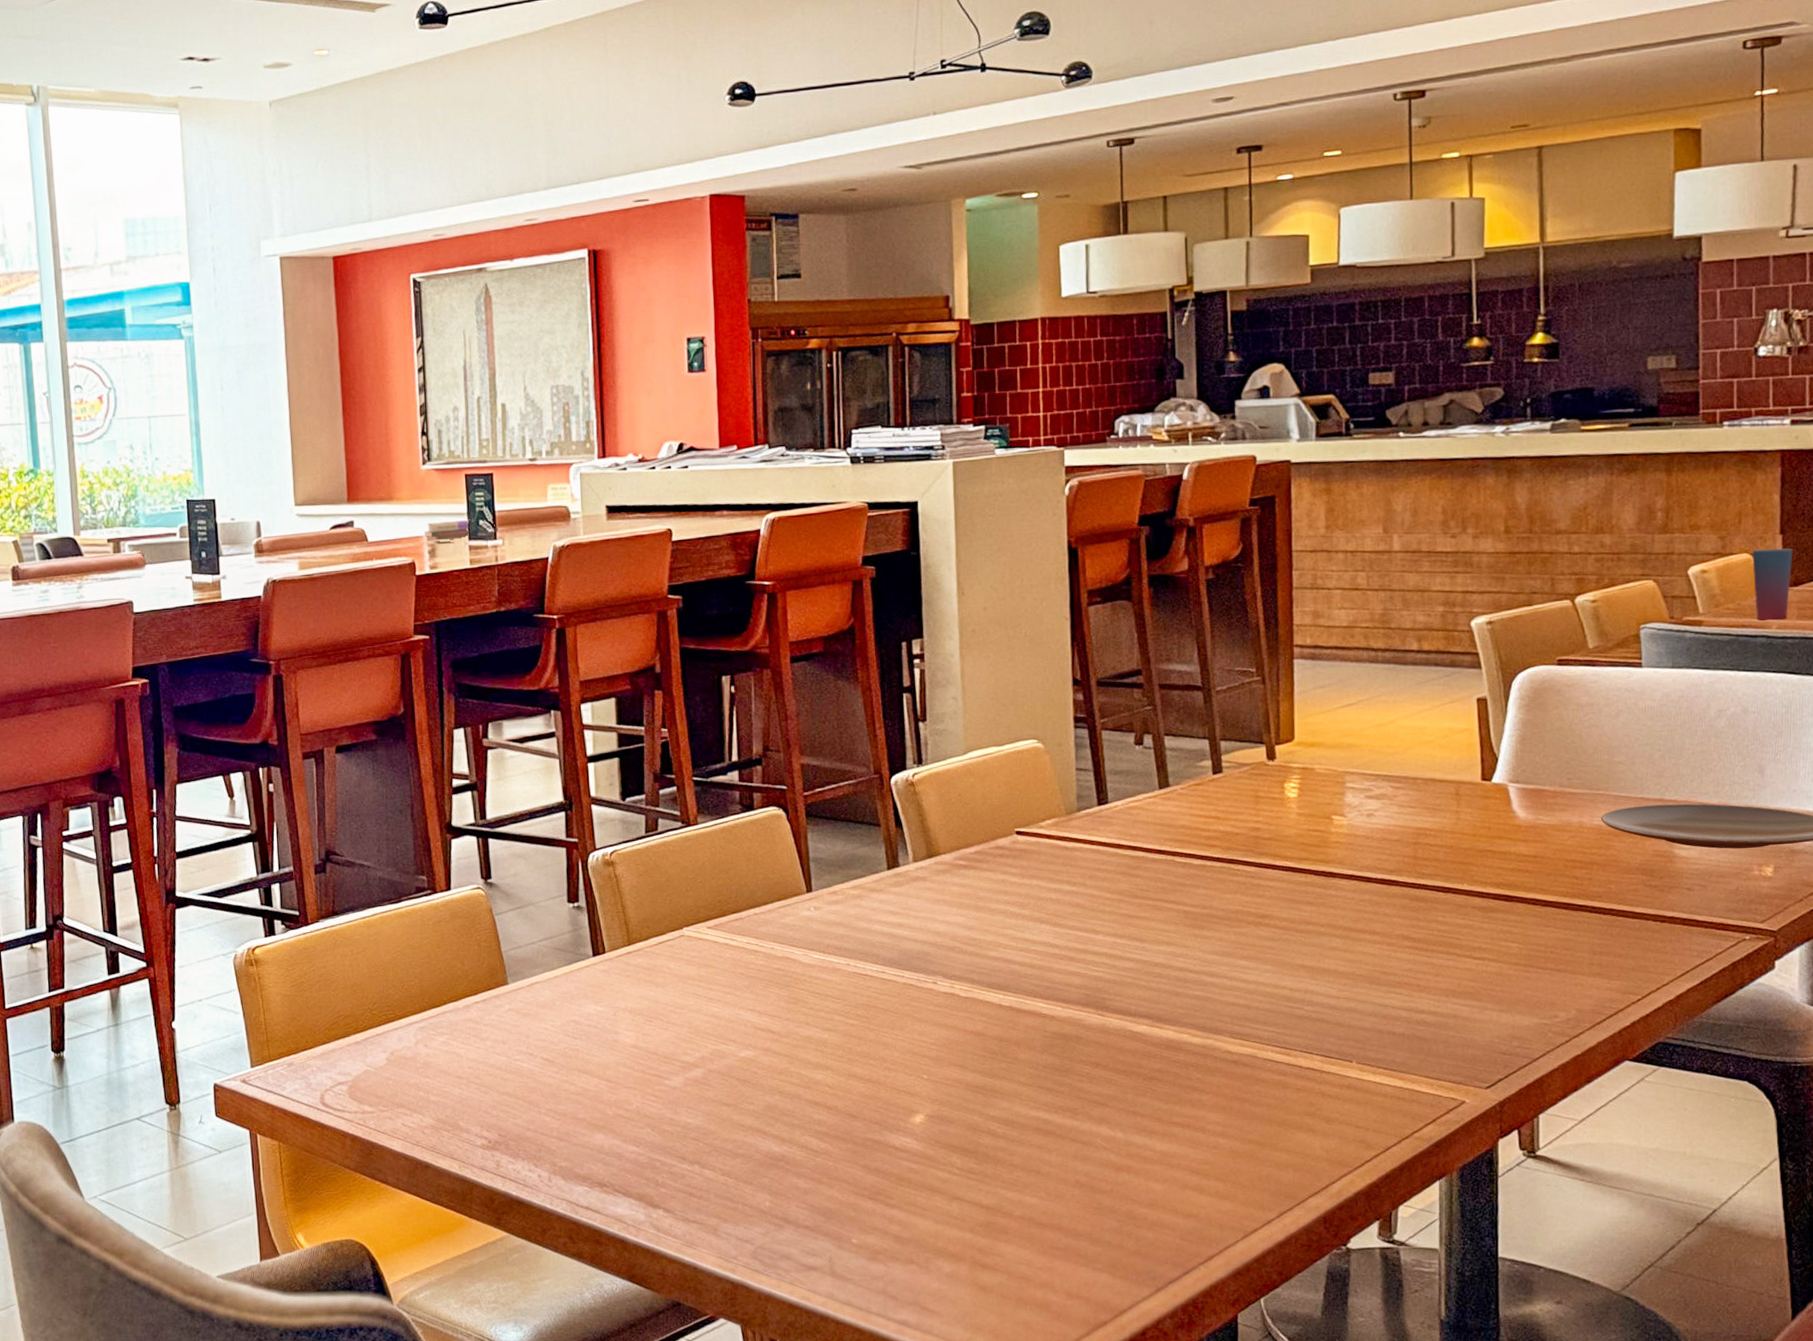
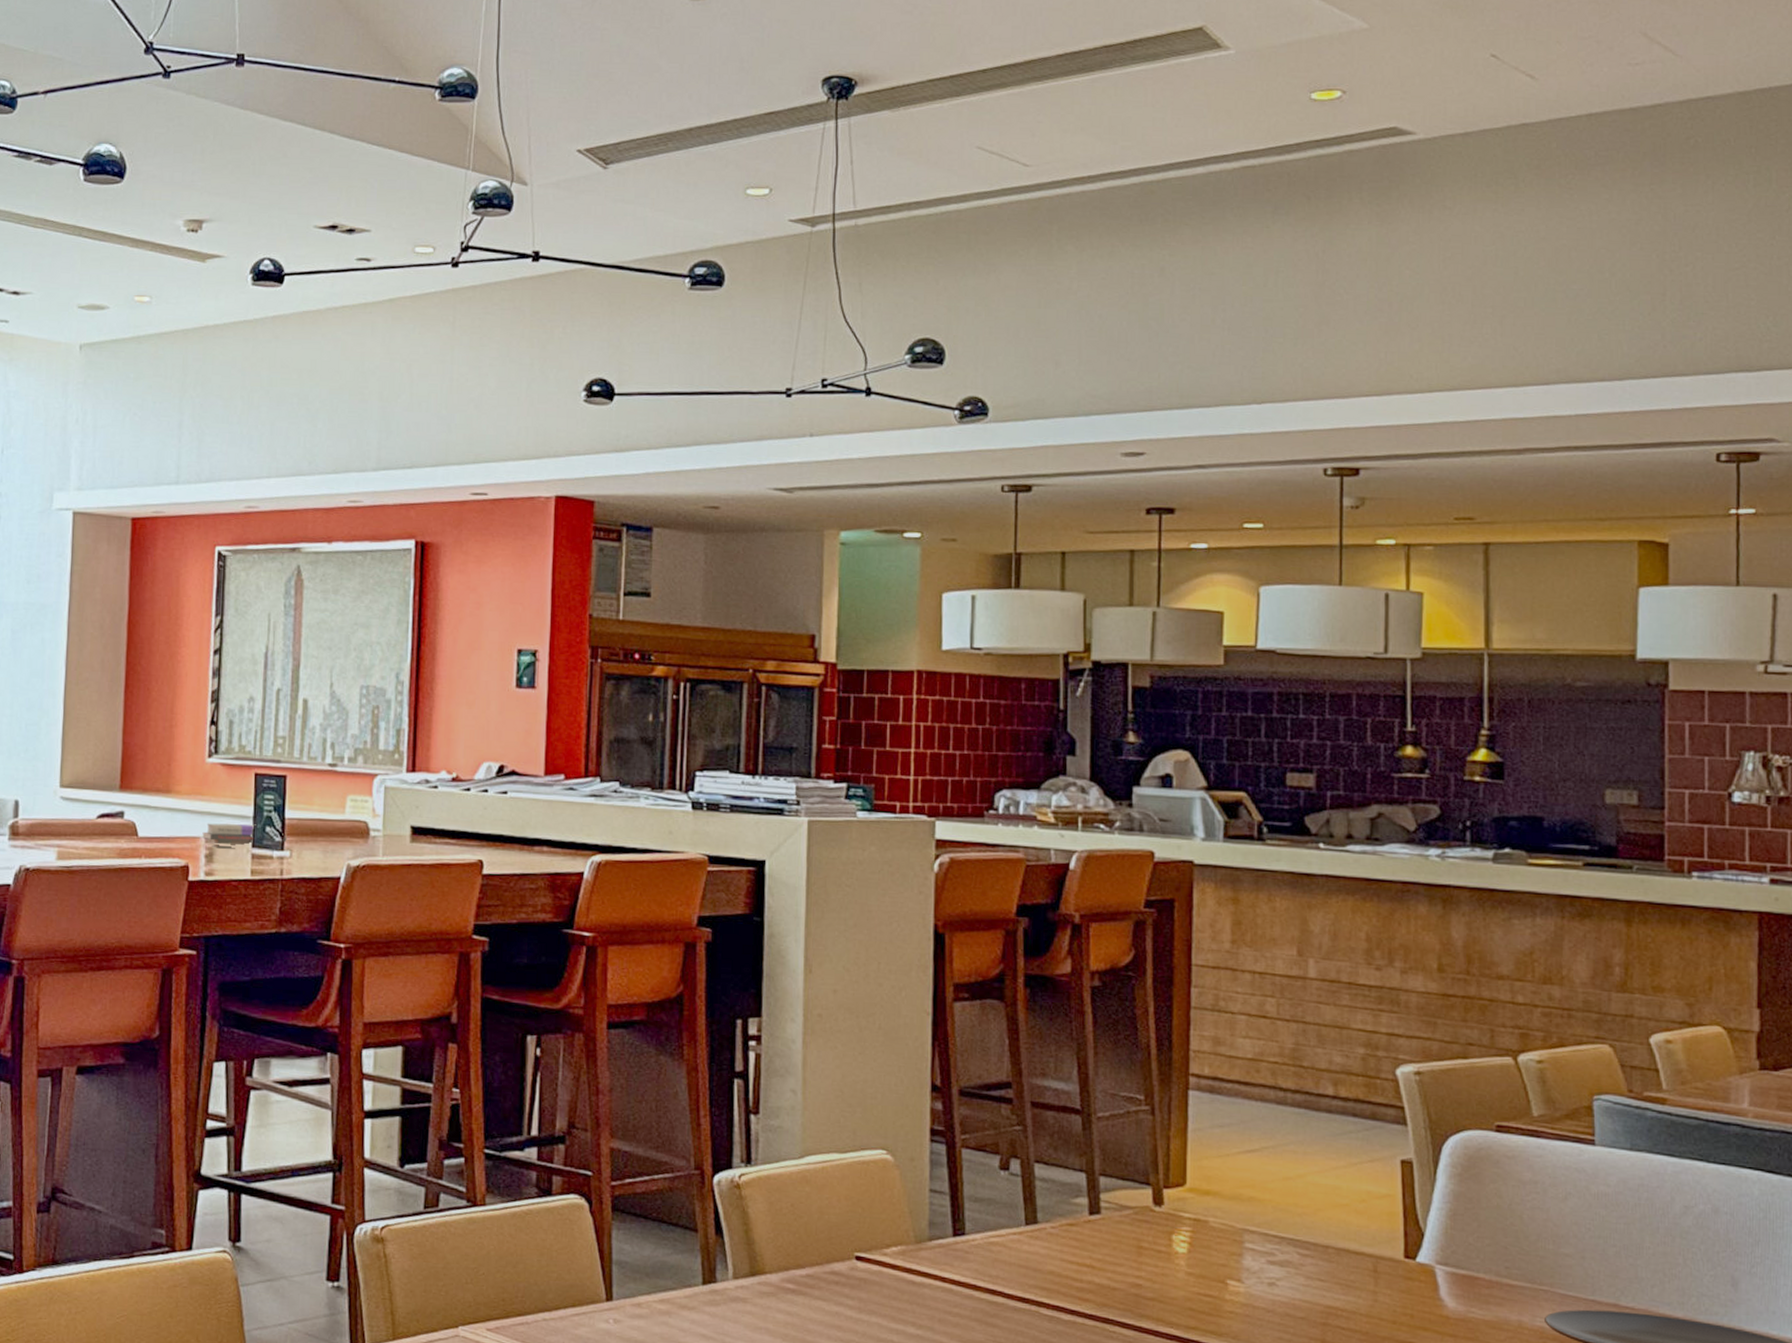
cup: present [1752,548,1793,621] -> none [1725,1023,1772,1109]

